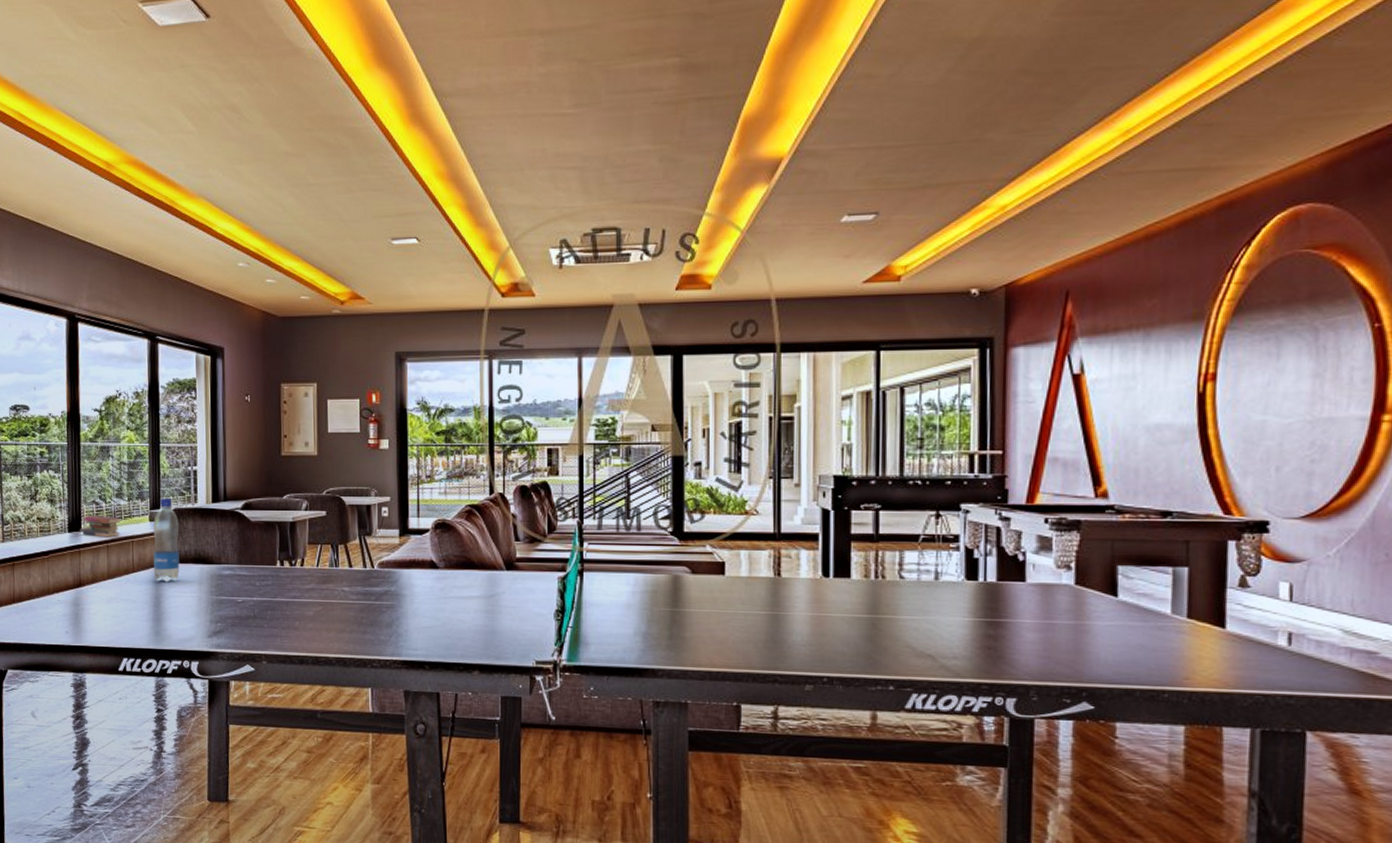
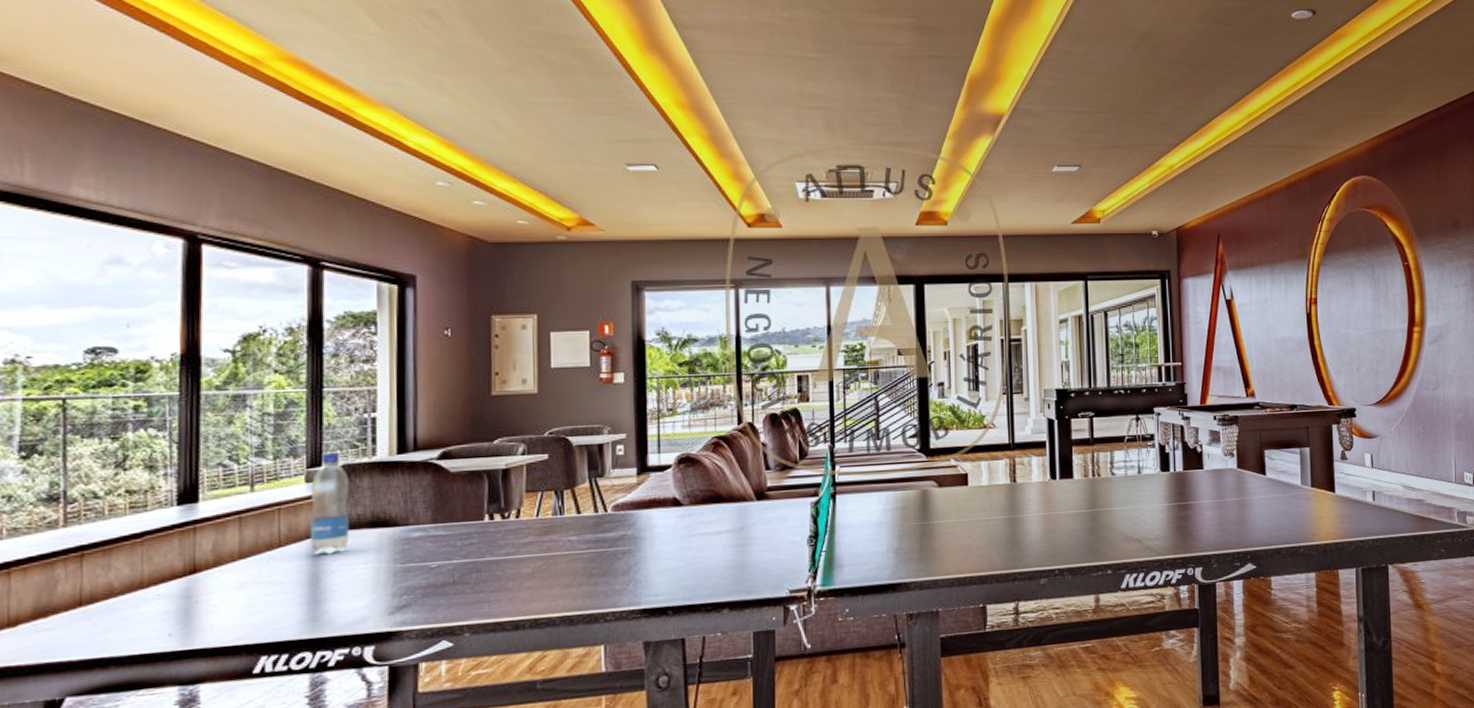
books: present [79,514,120,538] -> none [196,479,261,508]

